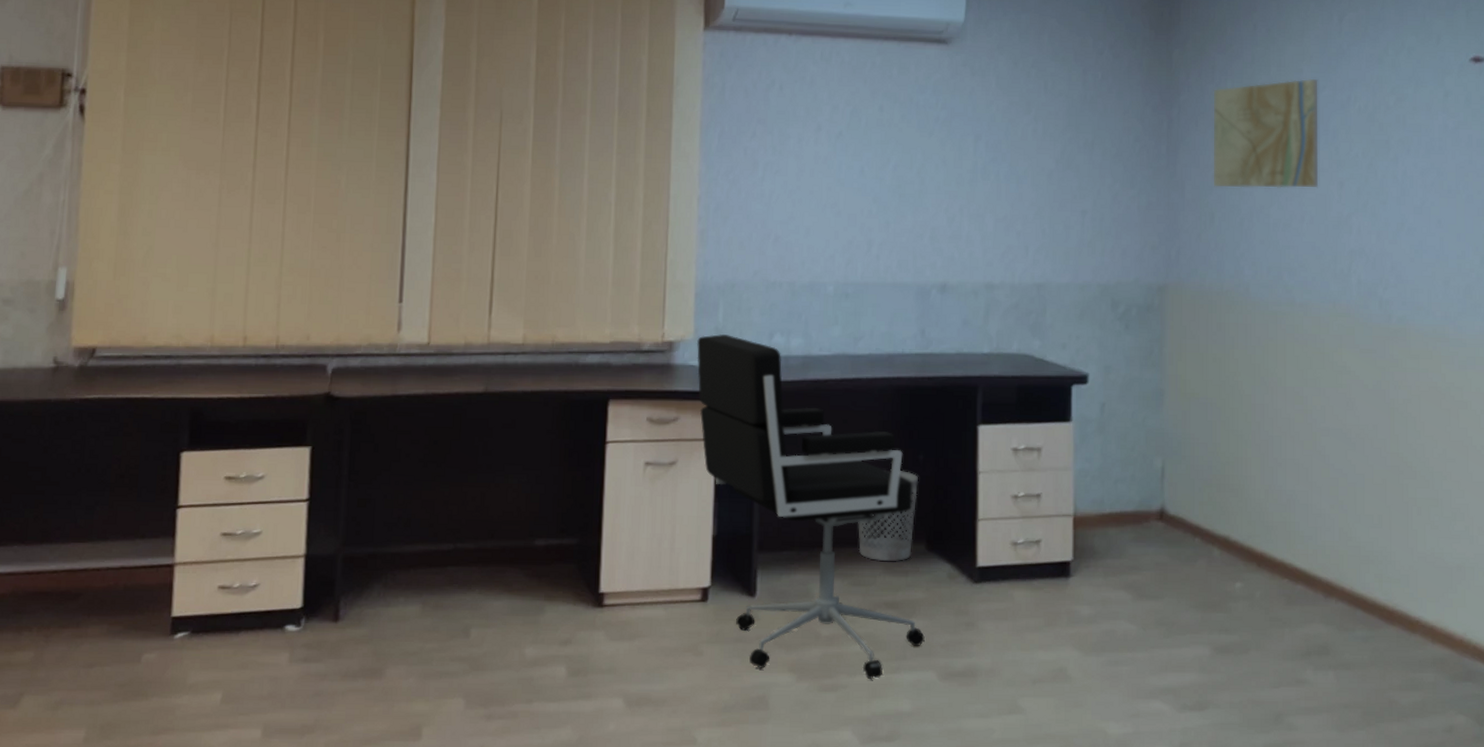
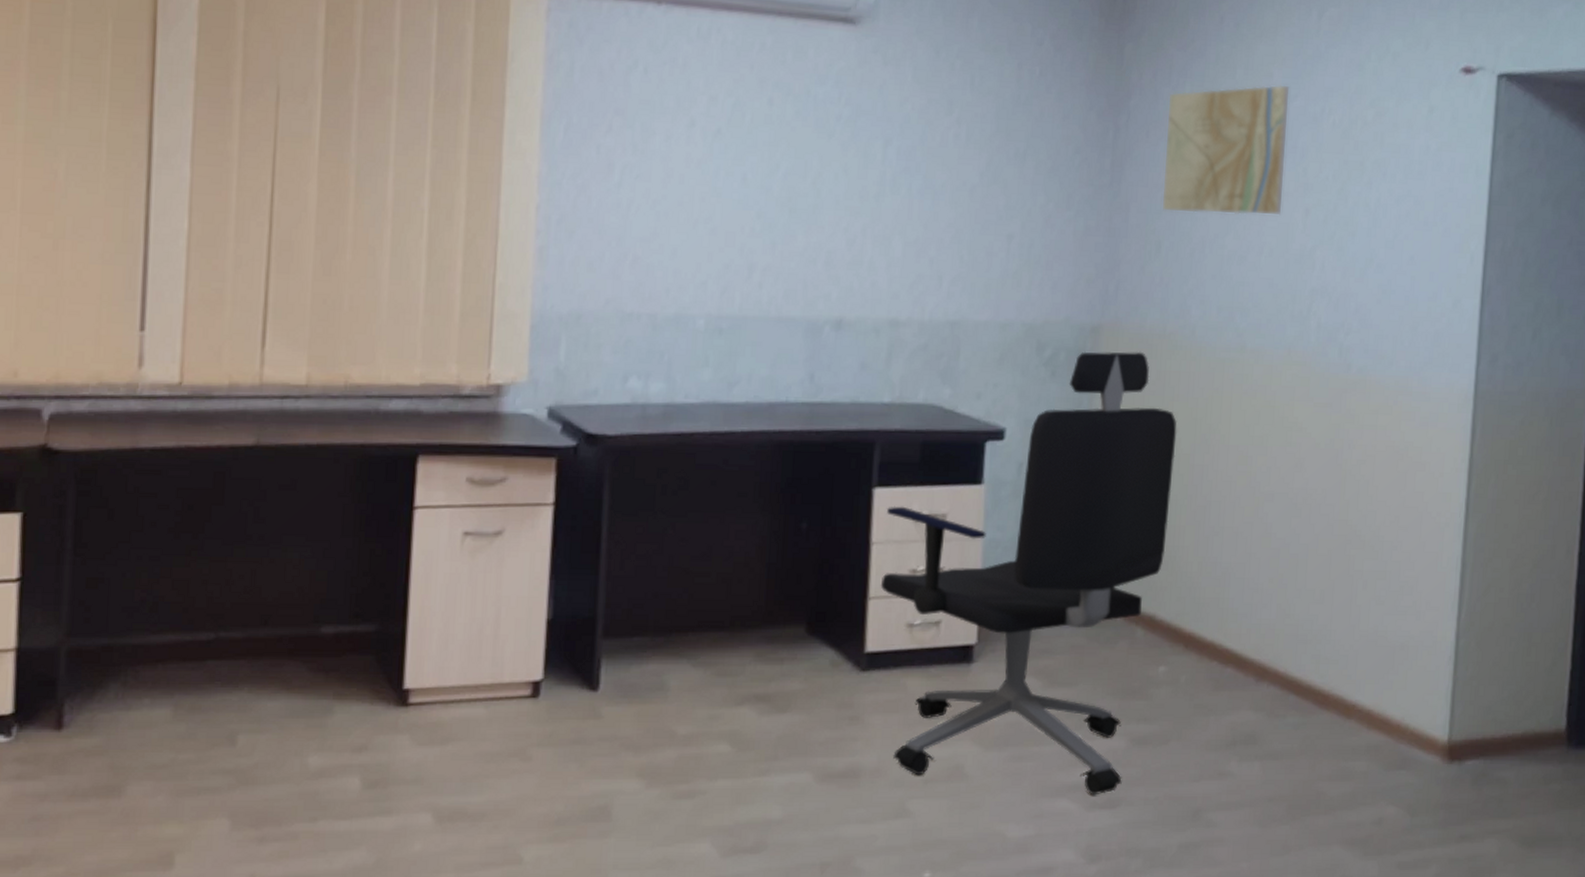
office chair: present [696,334,925,679] -> none [531,376,801,783]
wastebasket: present [858,469,919,562] -> none [725,540,801,648]
office chair: none [987,306,1238,698] -> present [880,351,1178,796]

